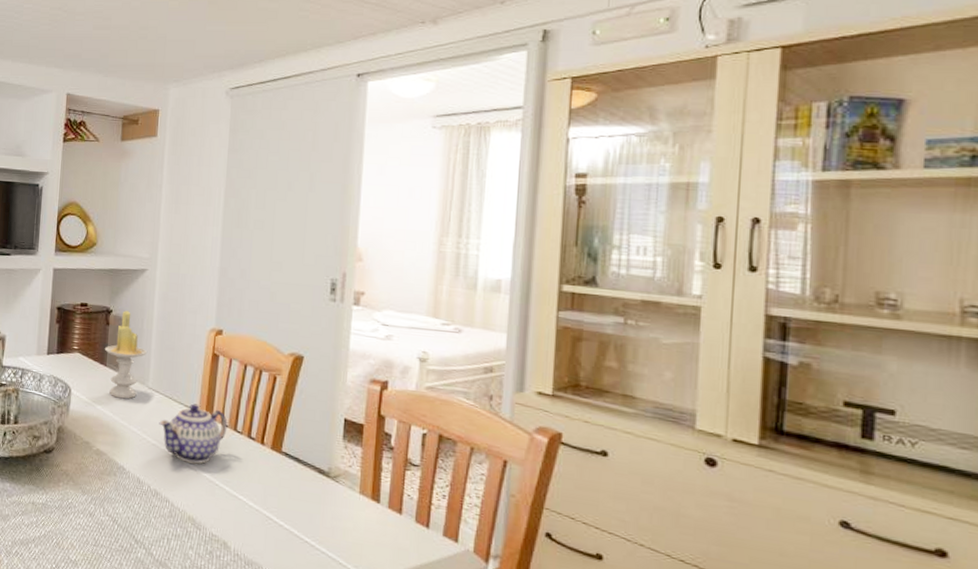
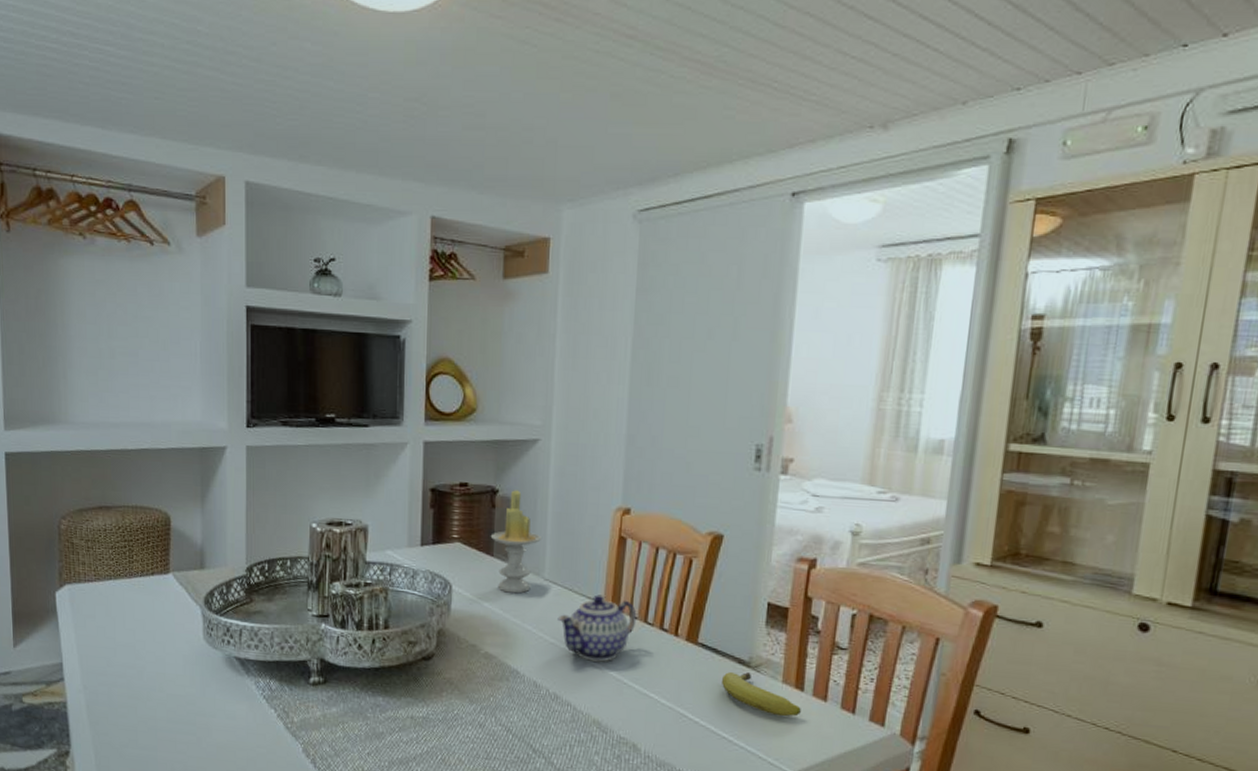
fruit: none [304,480,378,527] -> present [722,672,801,717]

